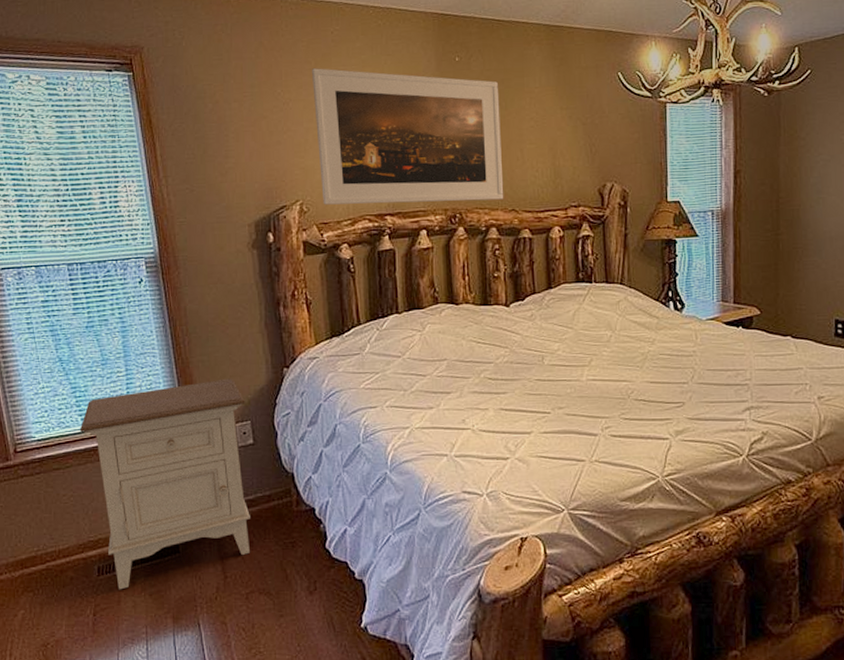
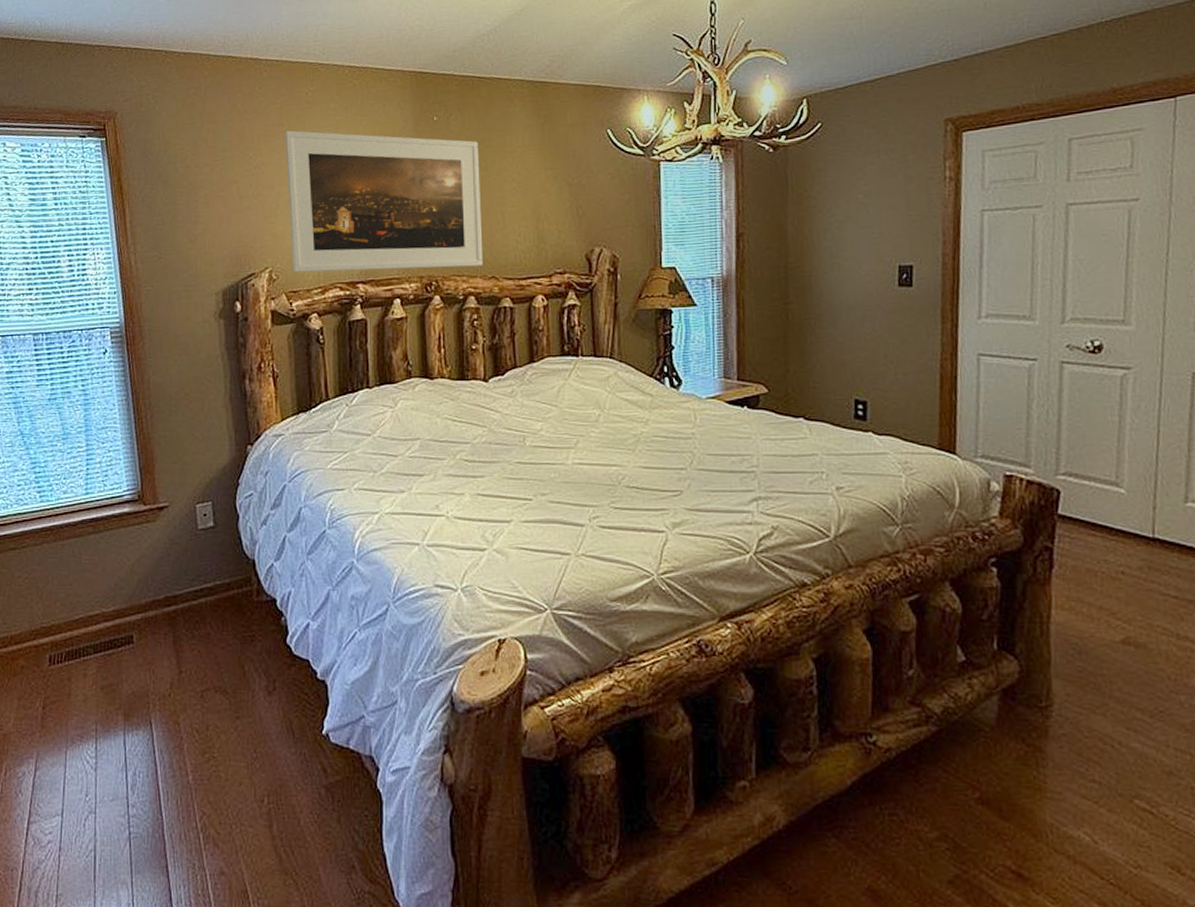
nightstand: present [79,378,250,590] -> none [37,455,208,682]

